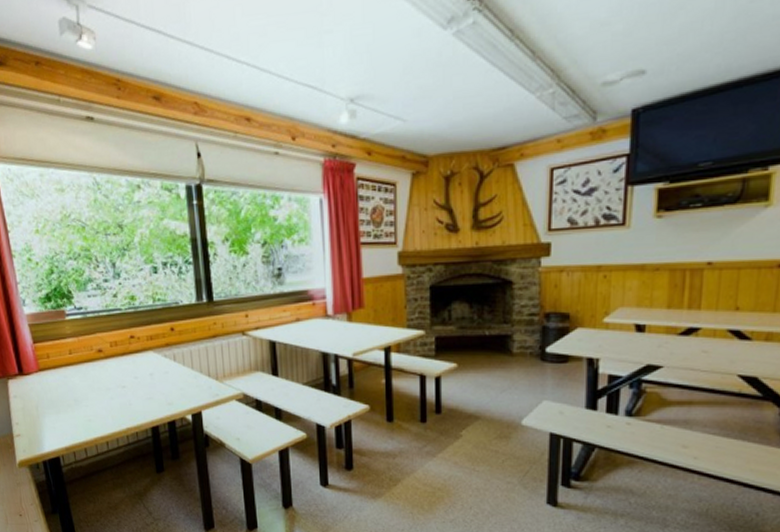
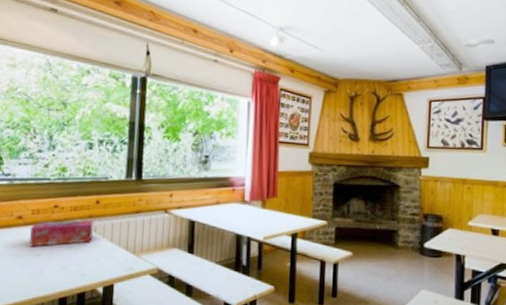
tissue box: none [111,347,174,379] -> present [29,219,94,247]

